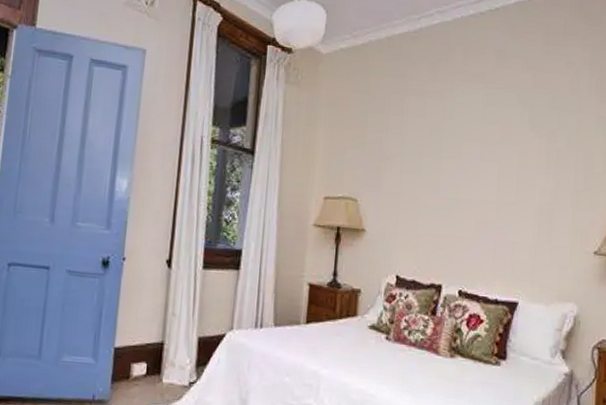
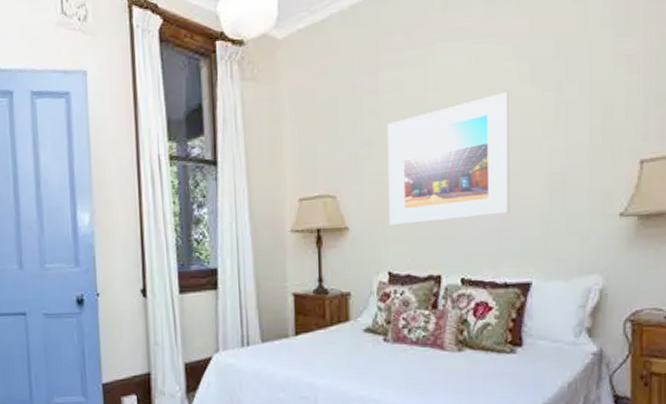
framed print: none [401,132,511,238] -> present [387,91,510,225]

